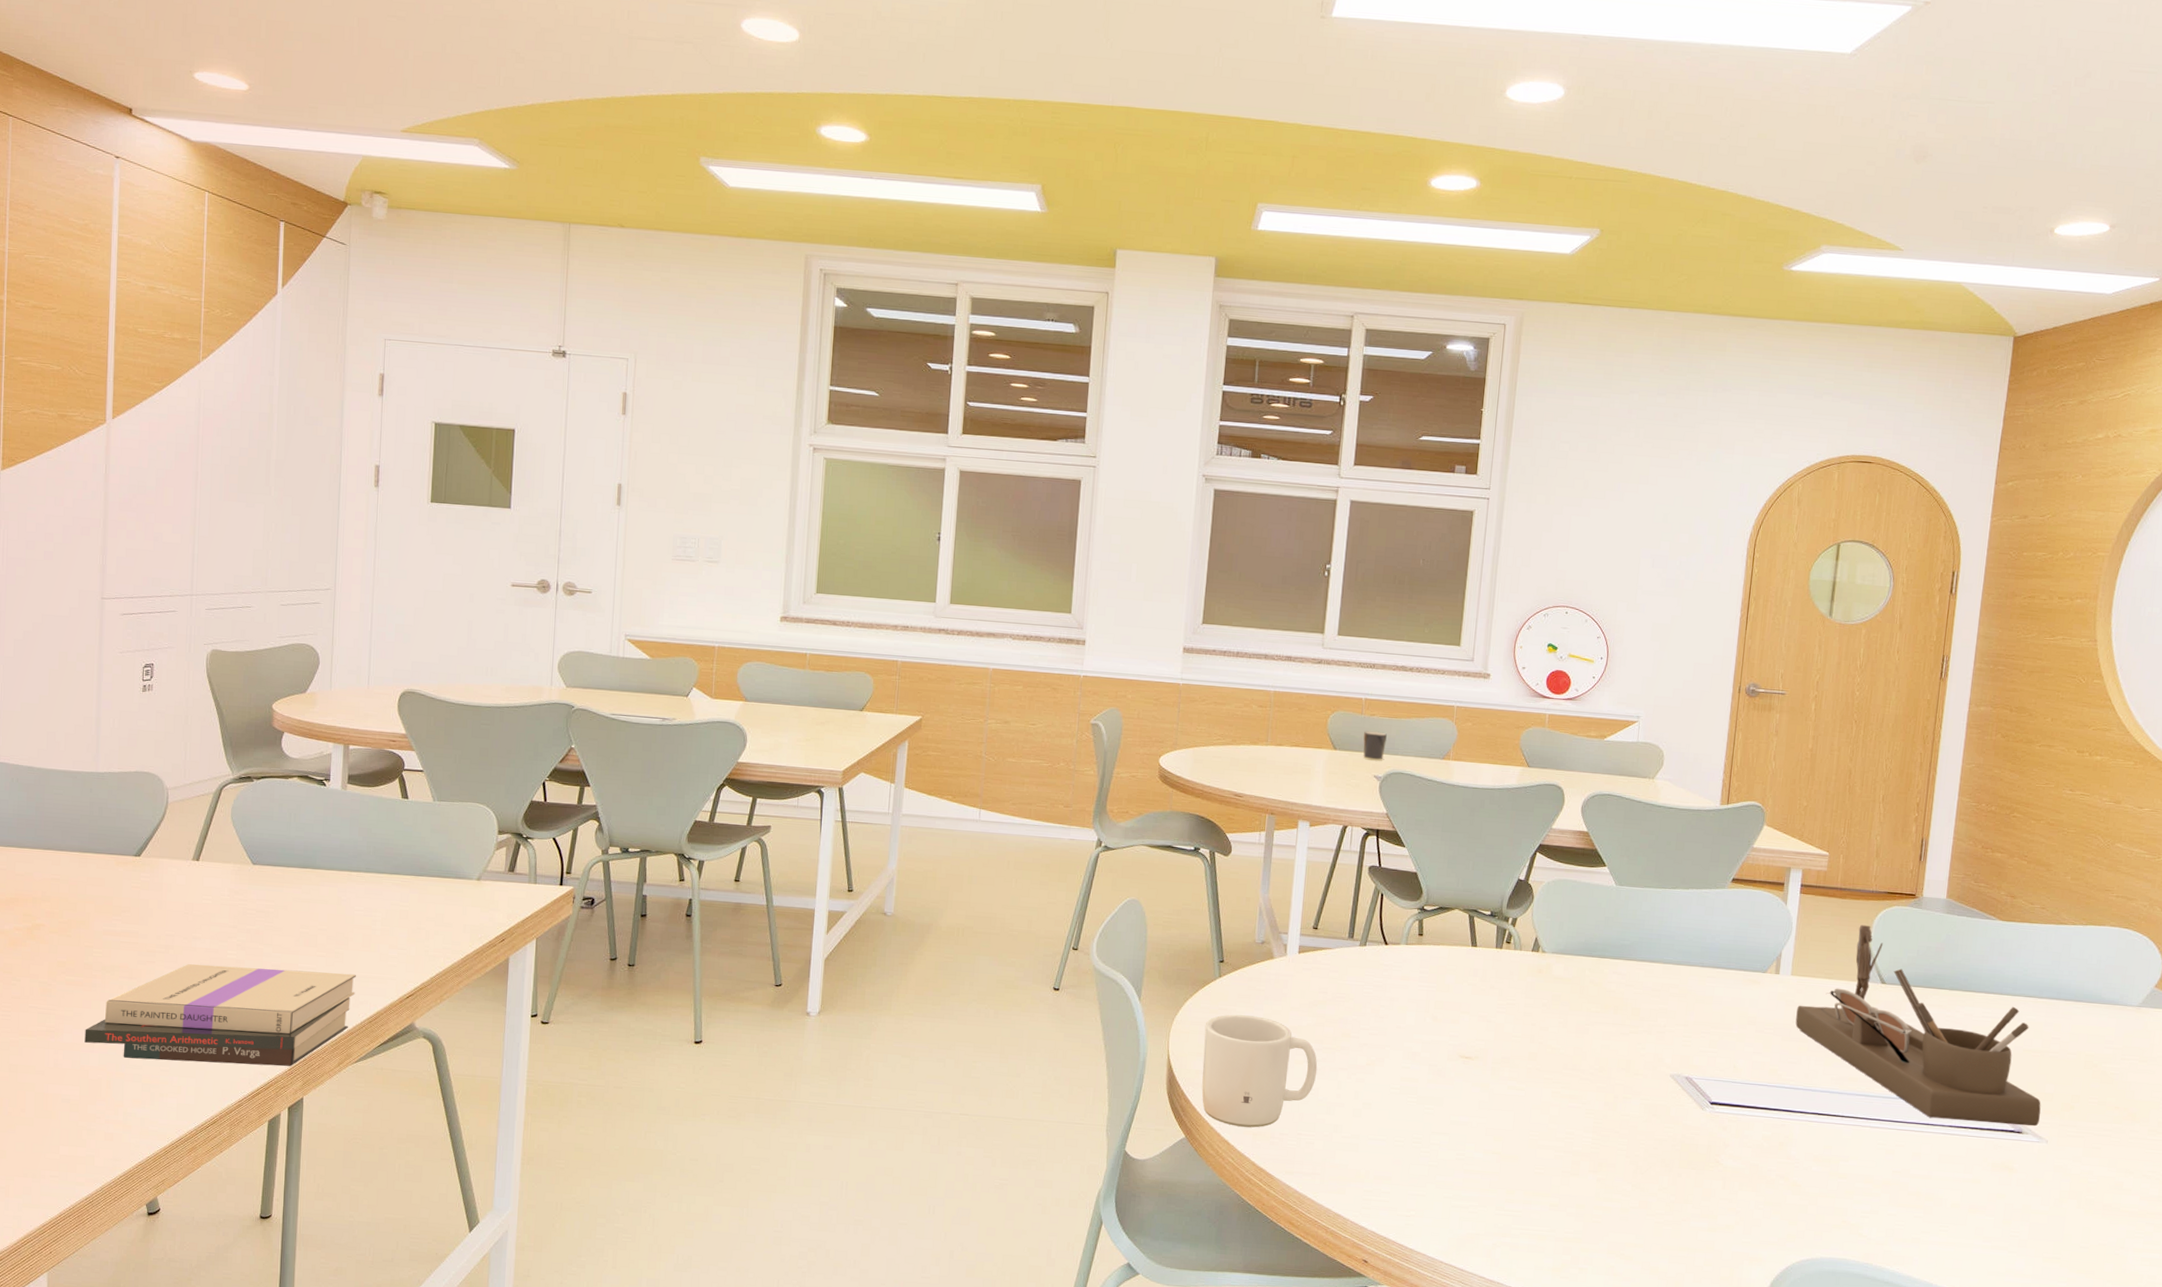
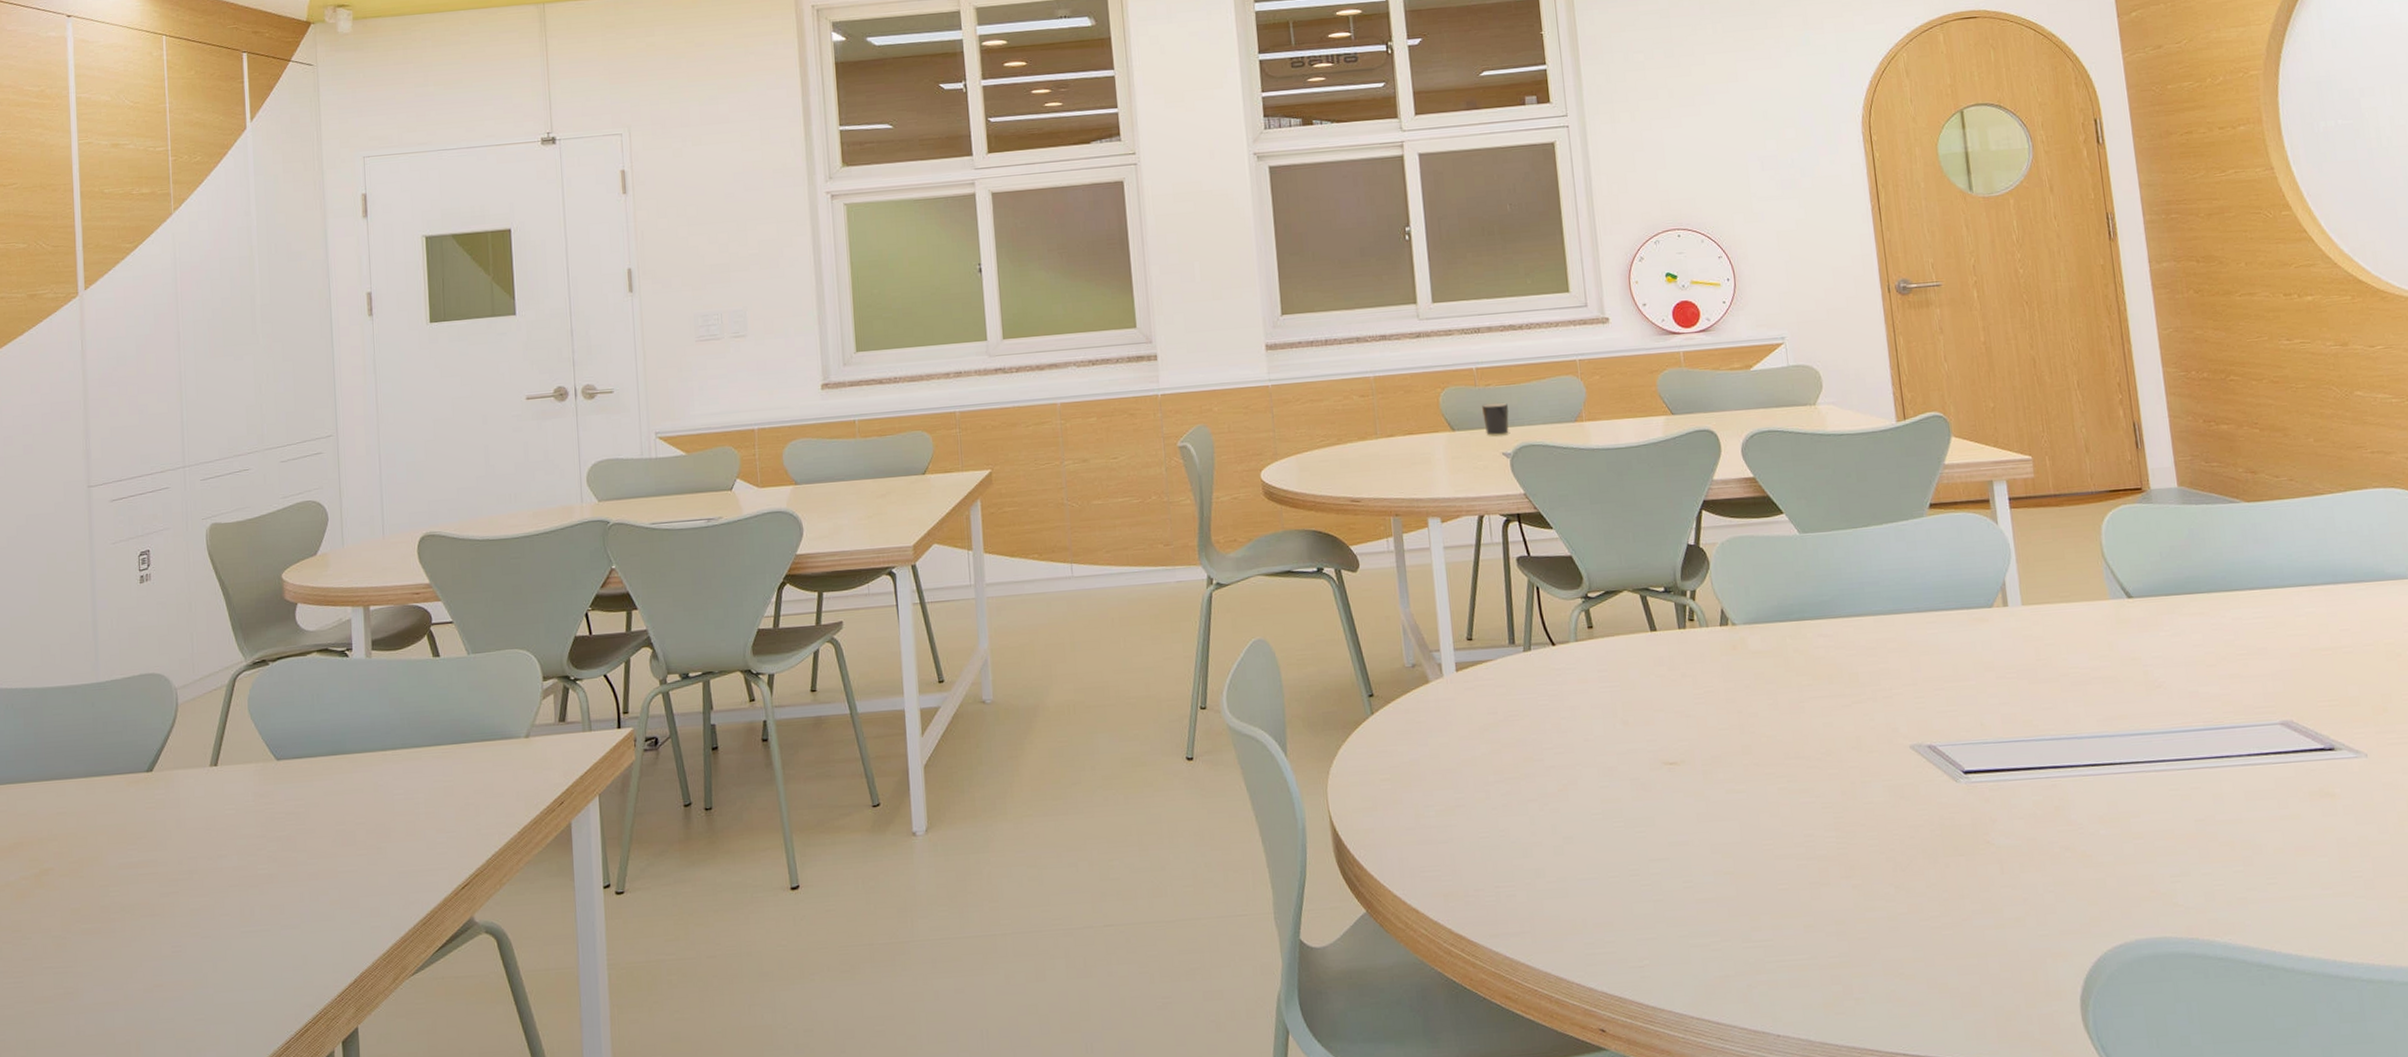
books: present [84,964,356,1067] -> none [107,870,404,1011]
mug: present [1201,1014,1318,1128] -> none [1365,753,1504,890]
desk organizer: present [1795,924,2041,1127] -> none [2037,532,2351,748]

